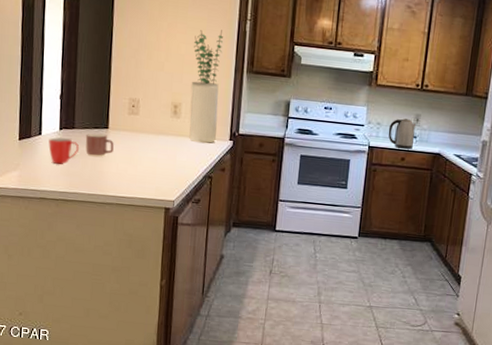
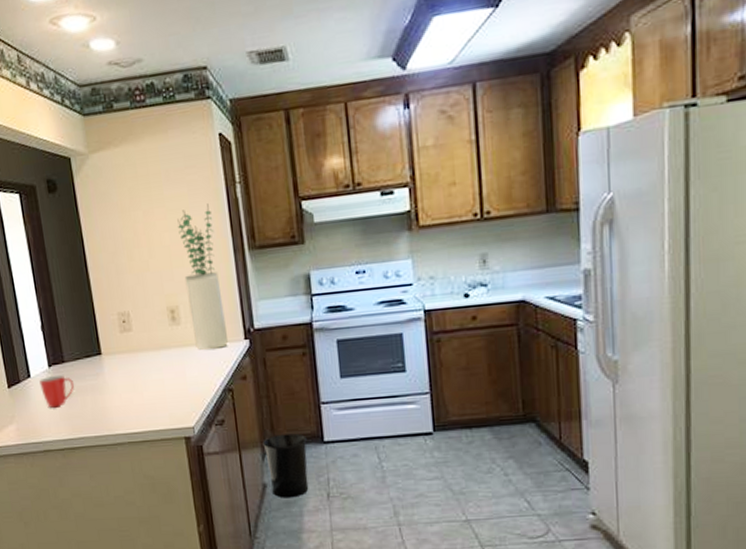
mug: present [85,133,114,157] -> none [78,362,113,392]
waste bin: none [227,219,263,270] -> present [262,433,309,498]
kettle: present [388,118,417,149] -> none [446,262,486,305]

